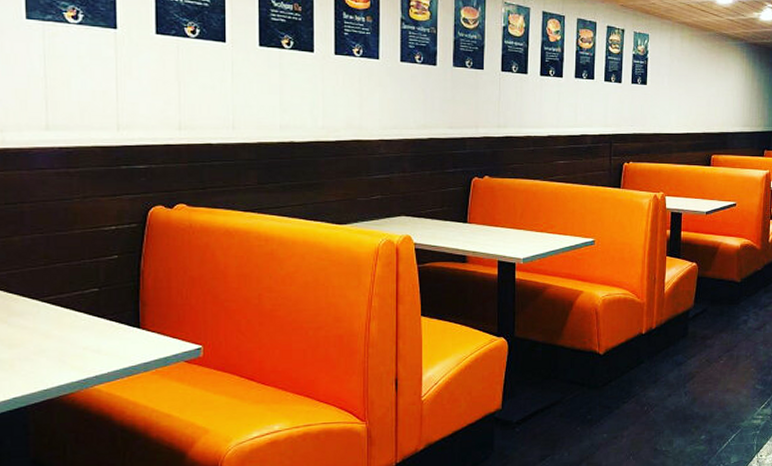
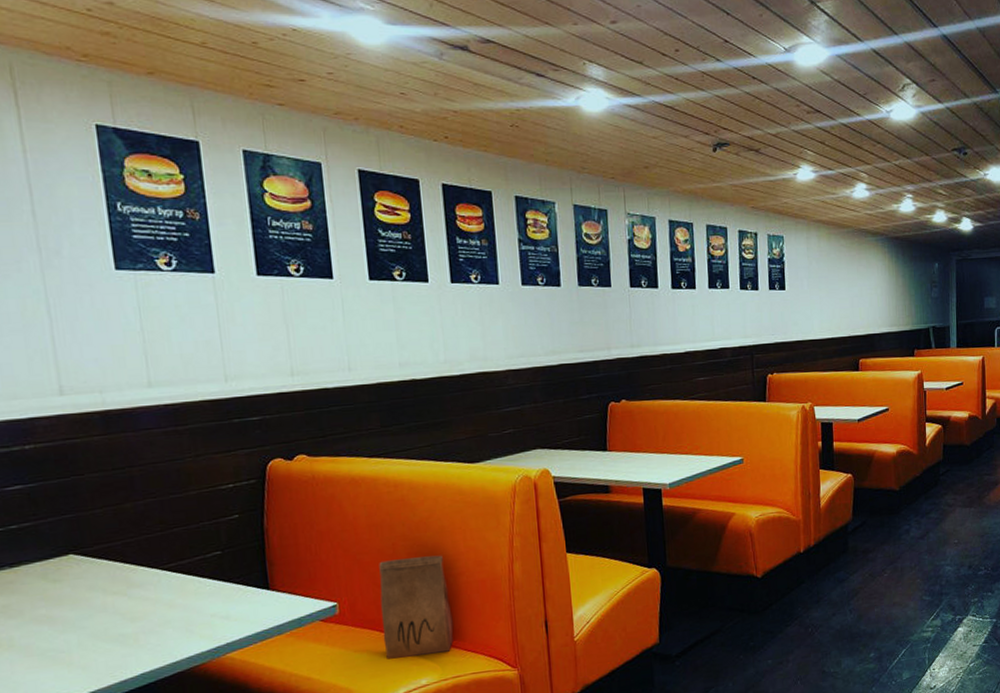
paper bag: none [242,308,309,403] -> present [379,555,454,659]

